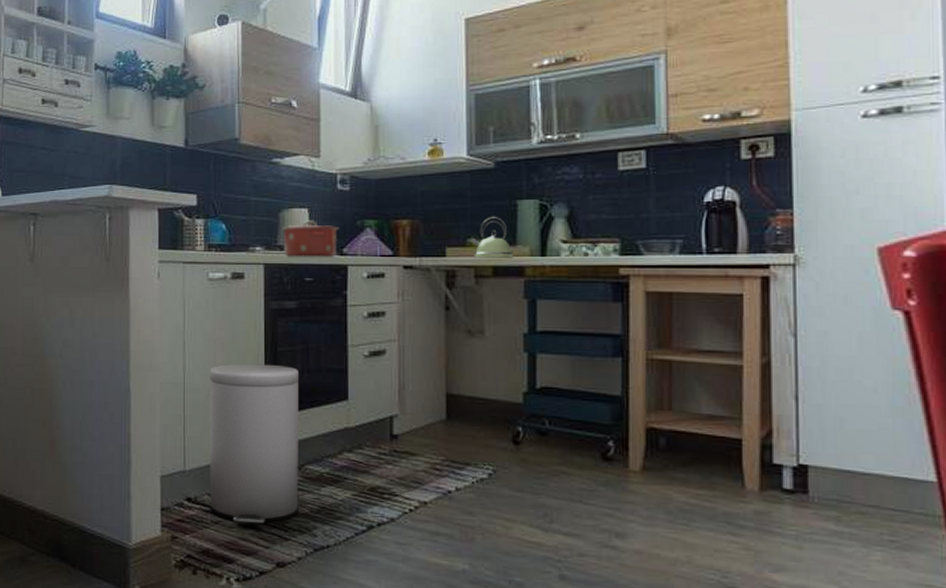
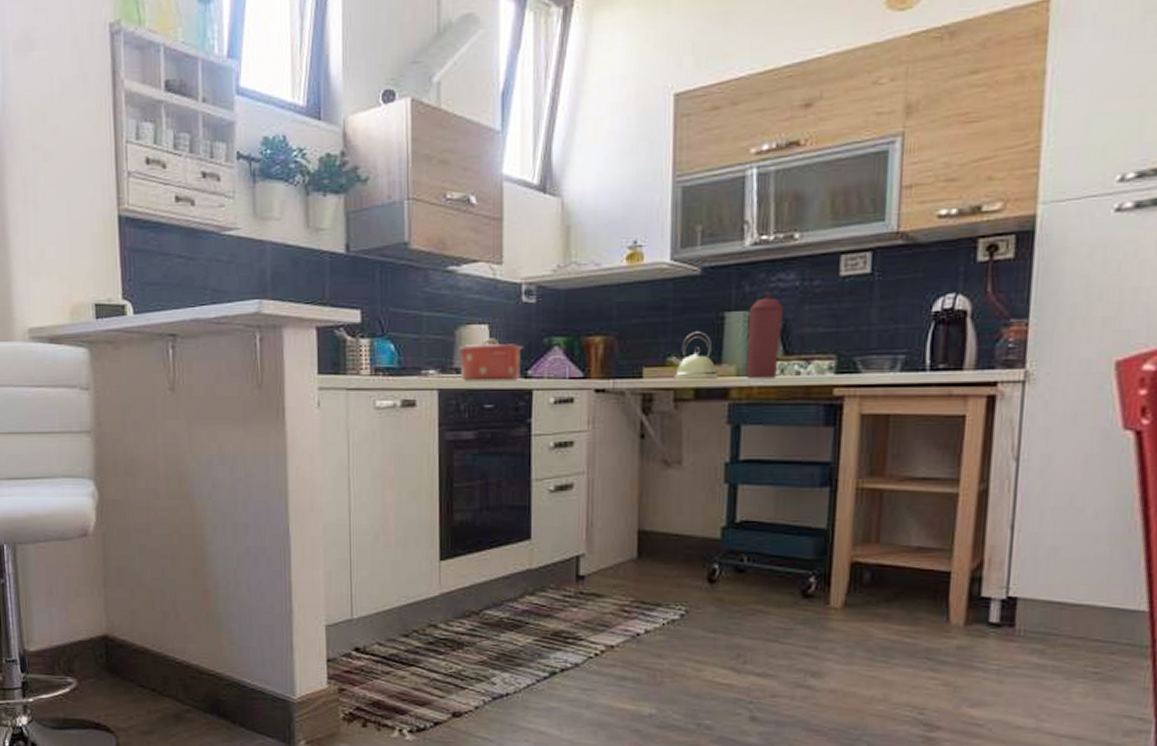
pedal bin: present [210,363,298,525] -> none [378,502,476,674]
canister: none [538,183,571,259] -> present [746,292,785,380]

